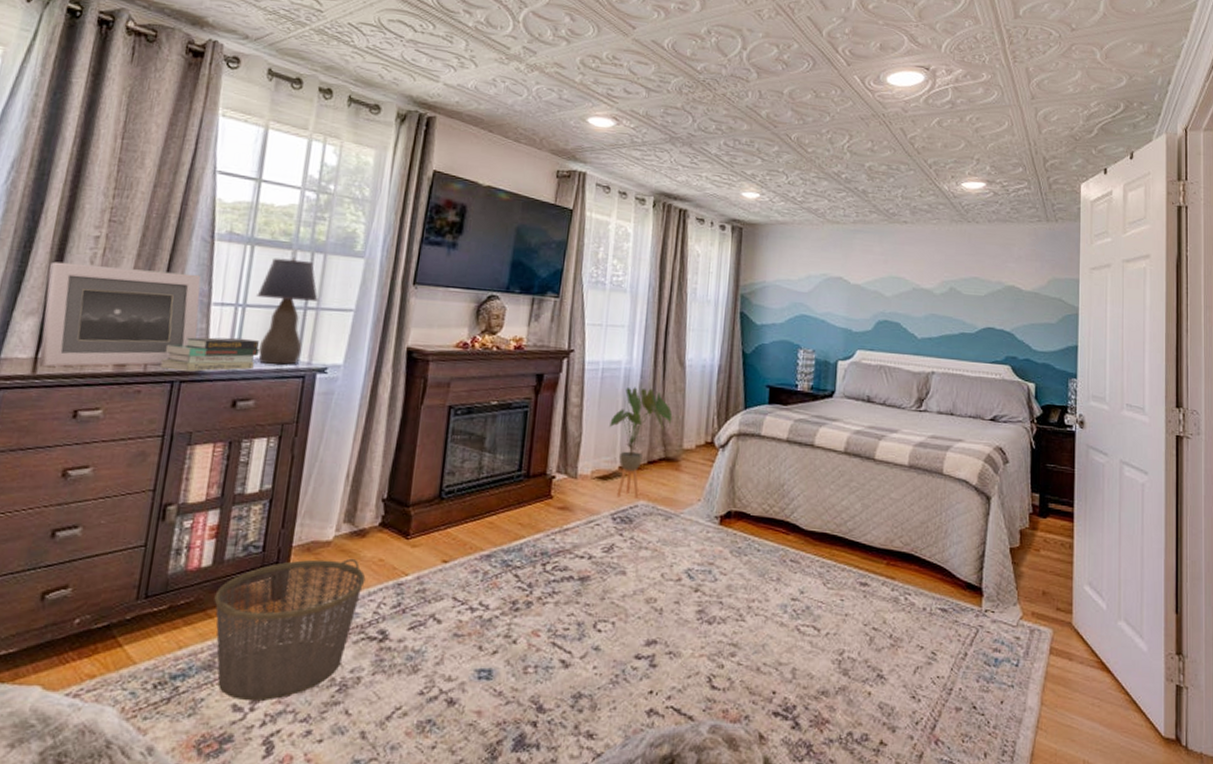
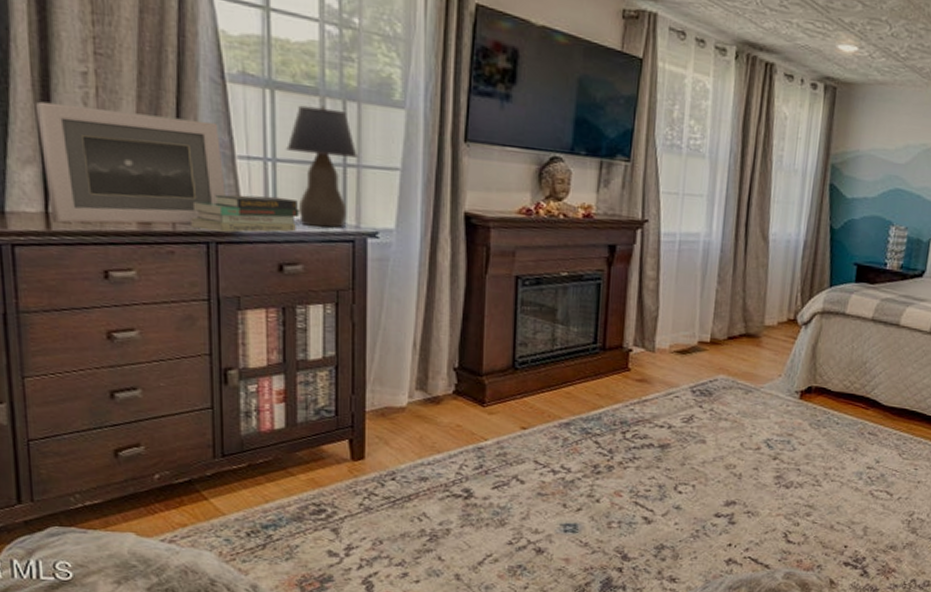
basket: present [214,558,366,701] -> none [293,423,445,548]
house plant: present [610,387,673,498] -> none [688,261,754,373]

